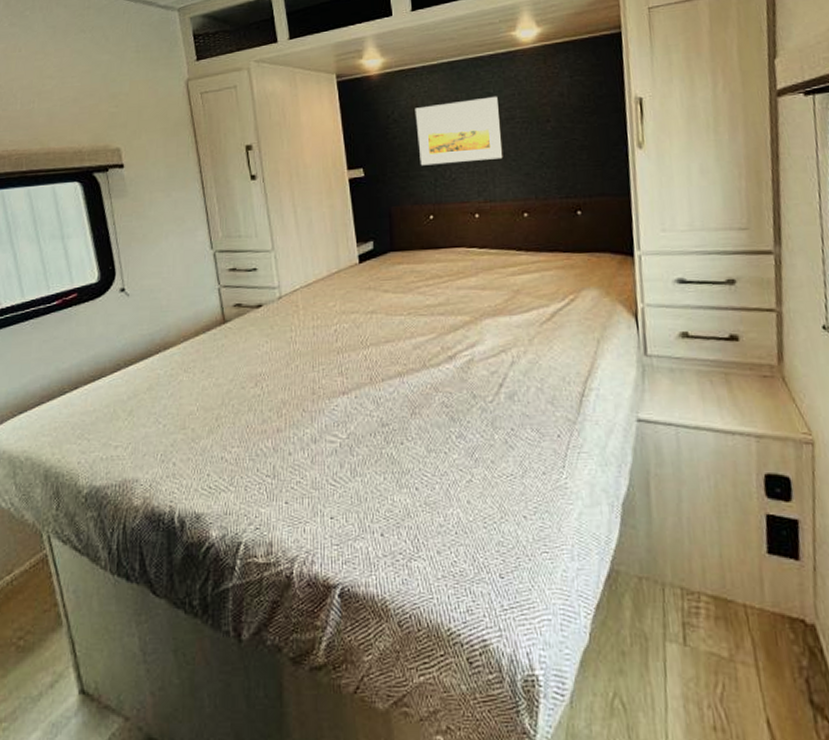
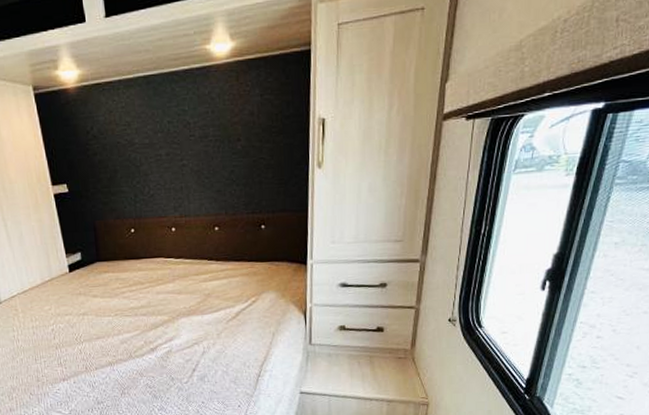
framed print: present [415,96,503,166] -> none [113,113,197,182]

